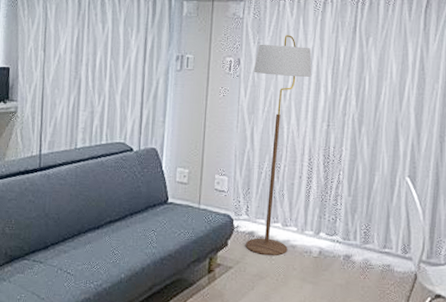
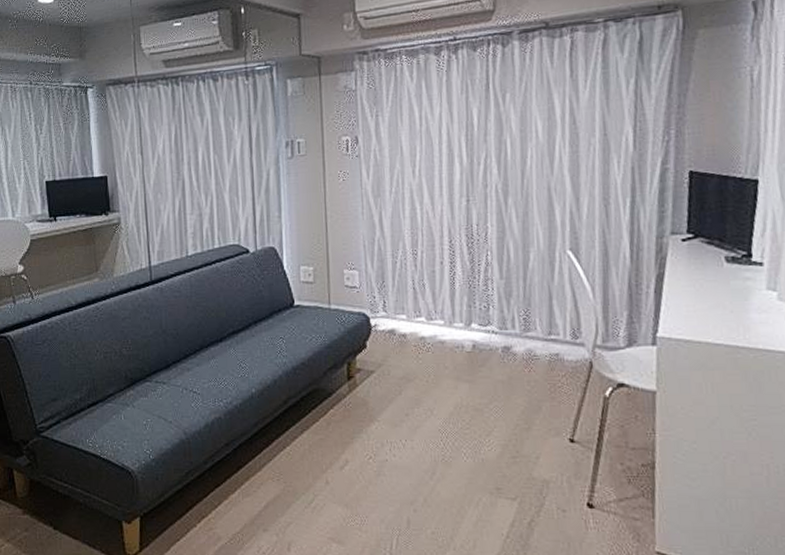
floor lamp: present [245,35,312,256] -> none [374,102,443,354]

